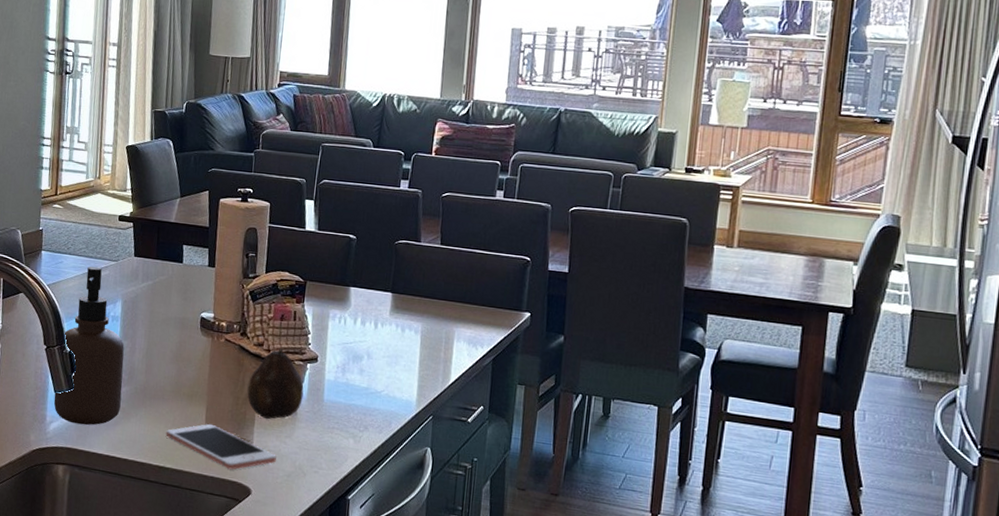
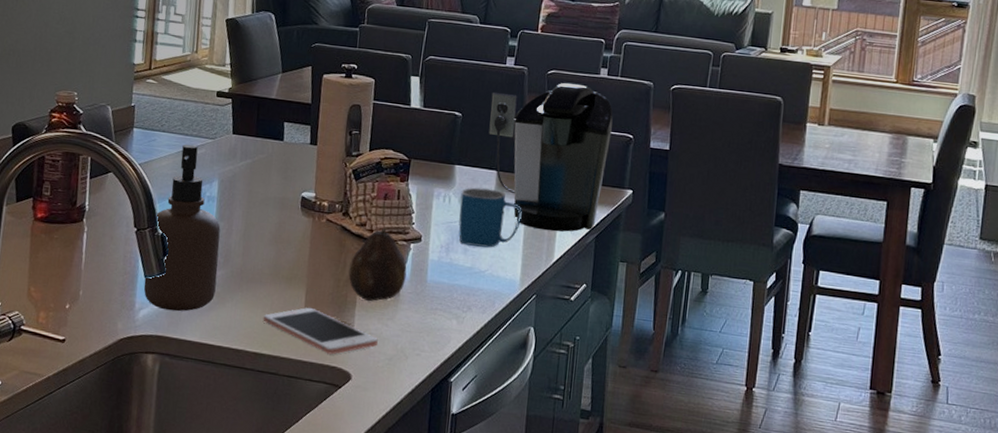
mug: none [354,309,418,369] -> present [458,187,522,248]
coffee maker: none [383,205,510,354] -> present [489,82,613,232]

